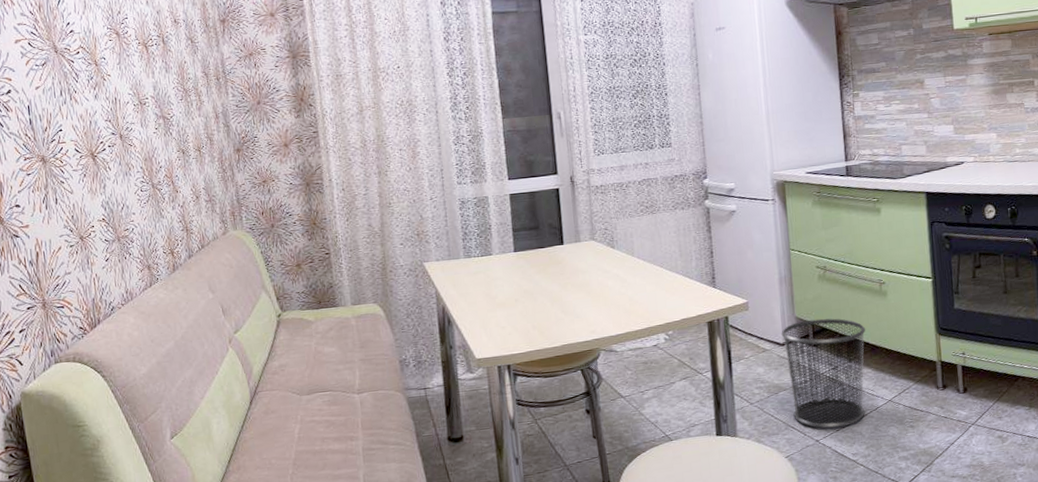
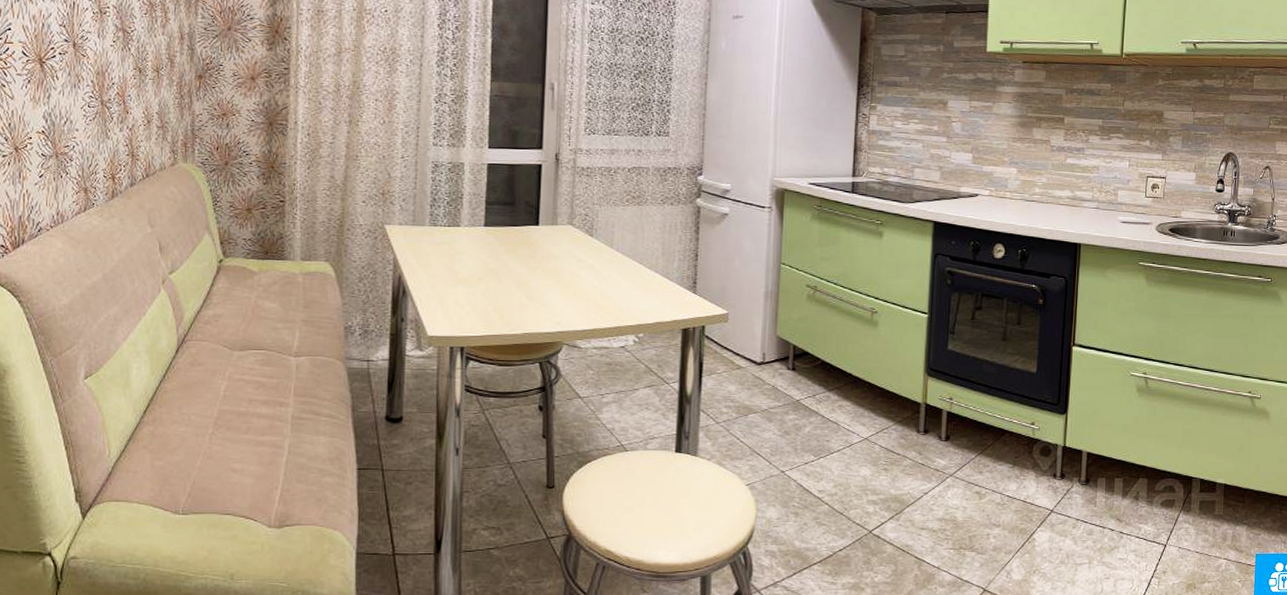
waste bin: present [781,318,866,429] -> none [759,341,851,461]

